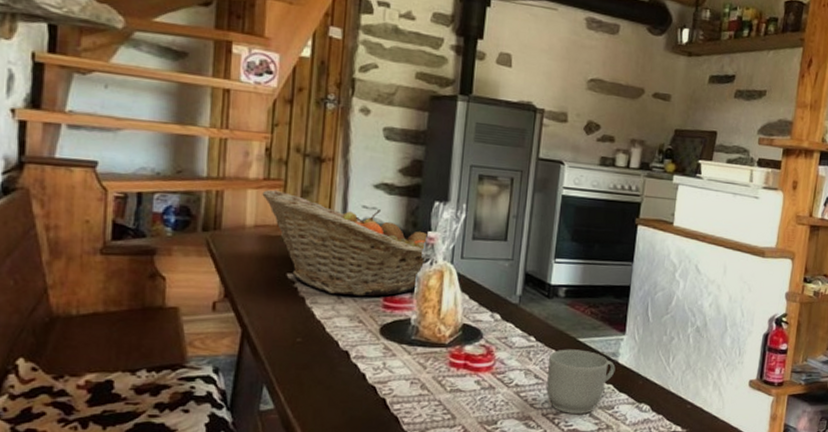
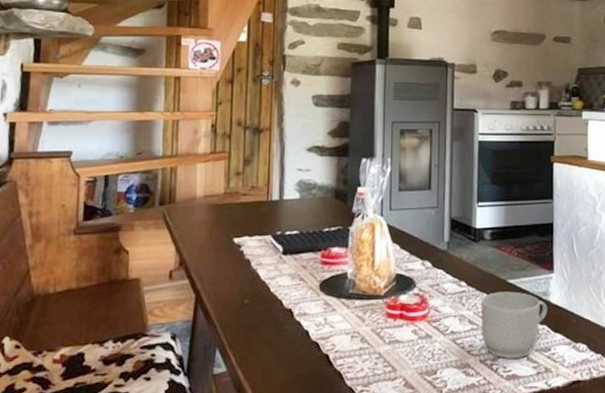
fruit basket: present [262,189,430,297] -> none [210,161,360,255]

